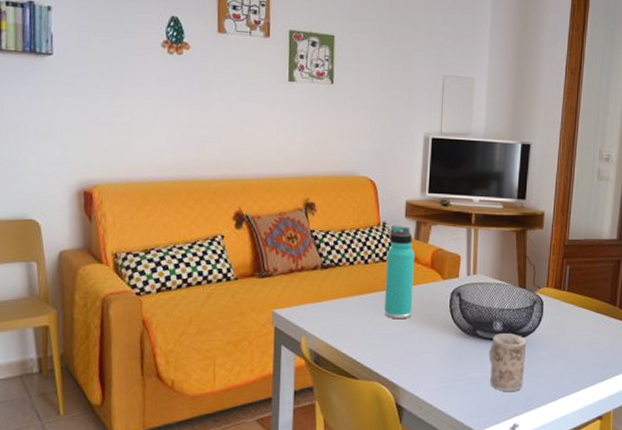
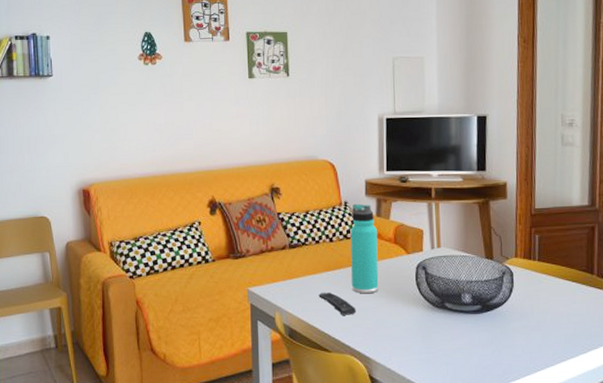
remote control: none [349,317,388,341] -> present [318,292,357,315]
mug: present [488,334,527,392] -> none [459,305,499,365]

